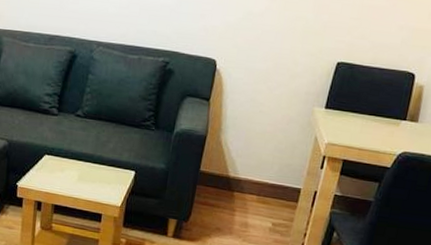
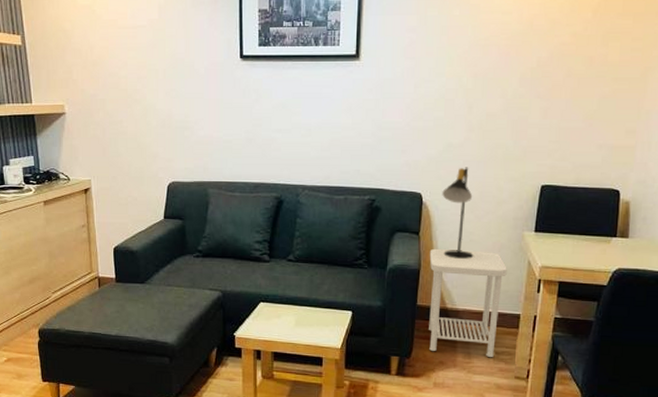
side table: none [207,116,294,228] -> present [429,248,507,357]
table lamp: none [231,37,268,130] -> present [442,167,474,259]

